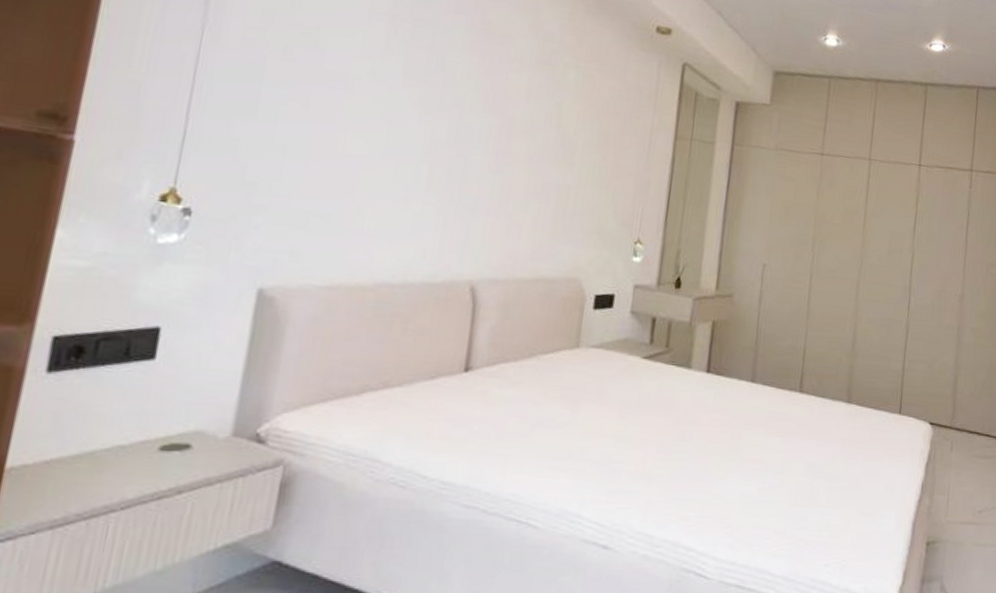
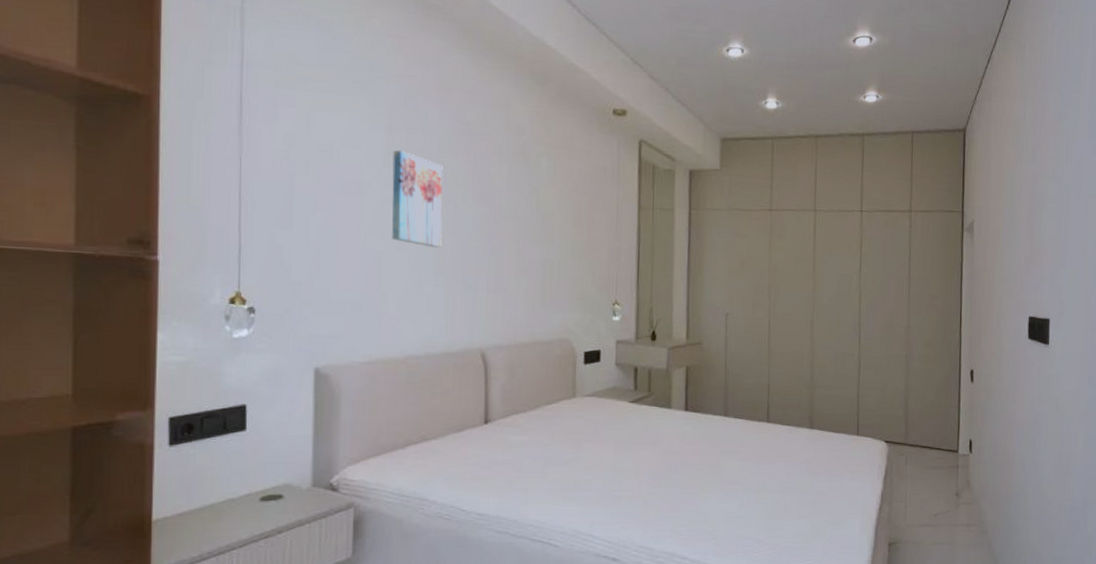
wall art: none [379,43,452,159] -> present [392,150,443,248]

